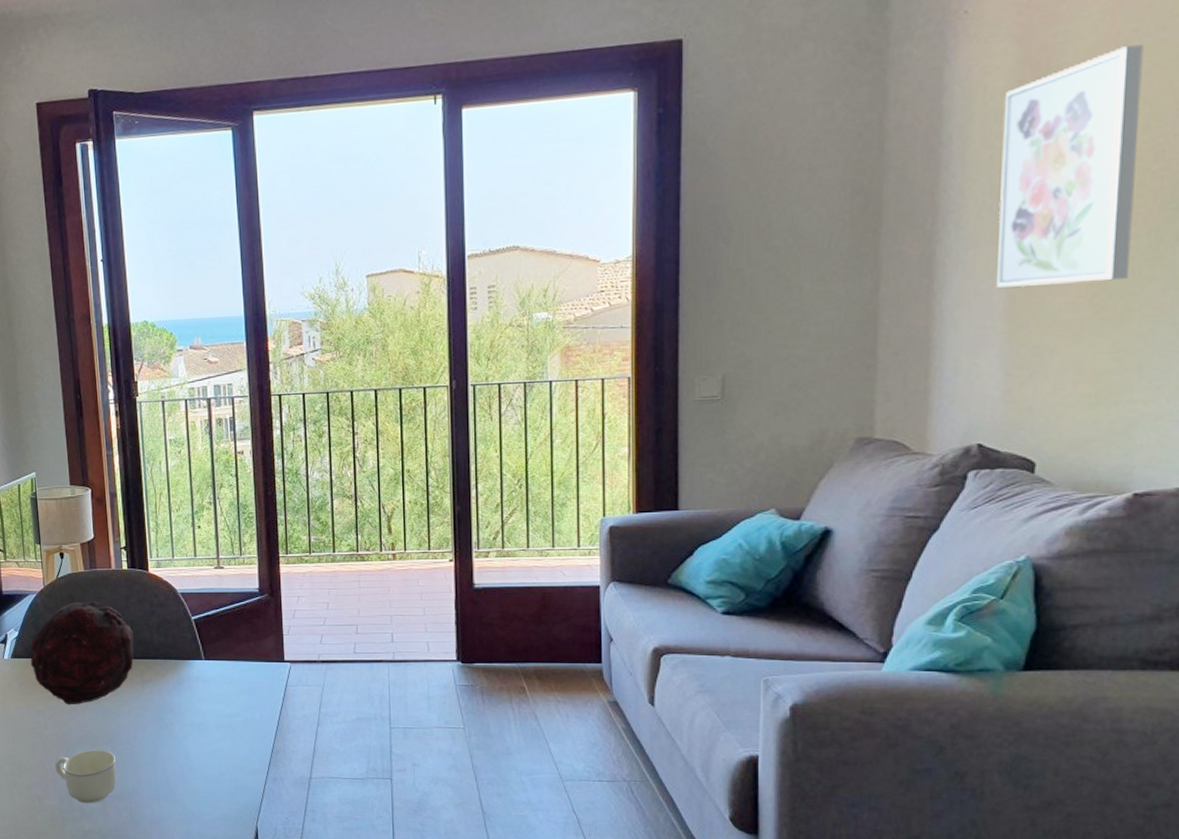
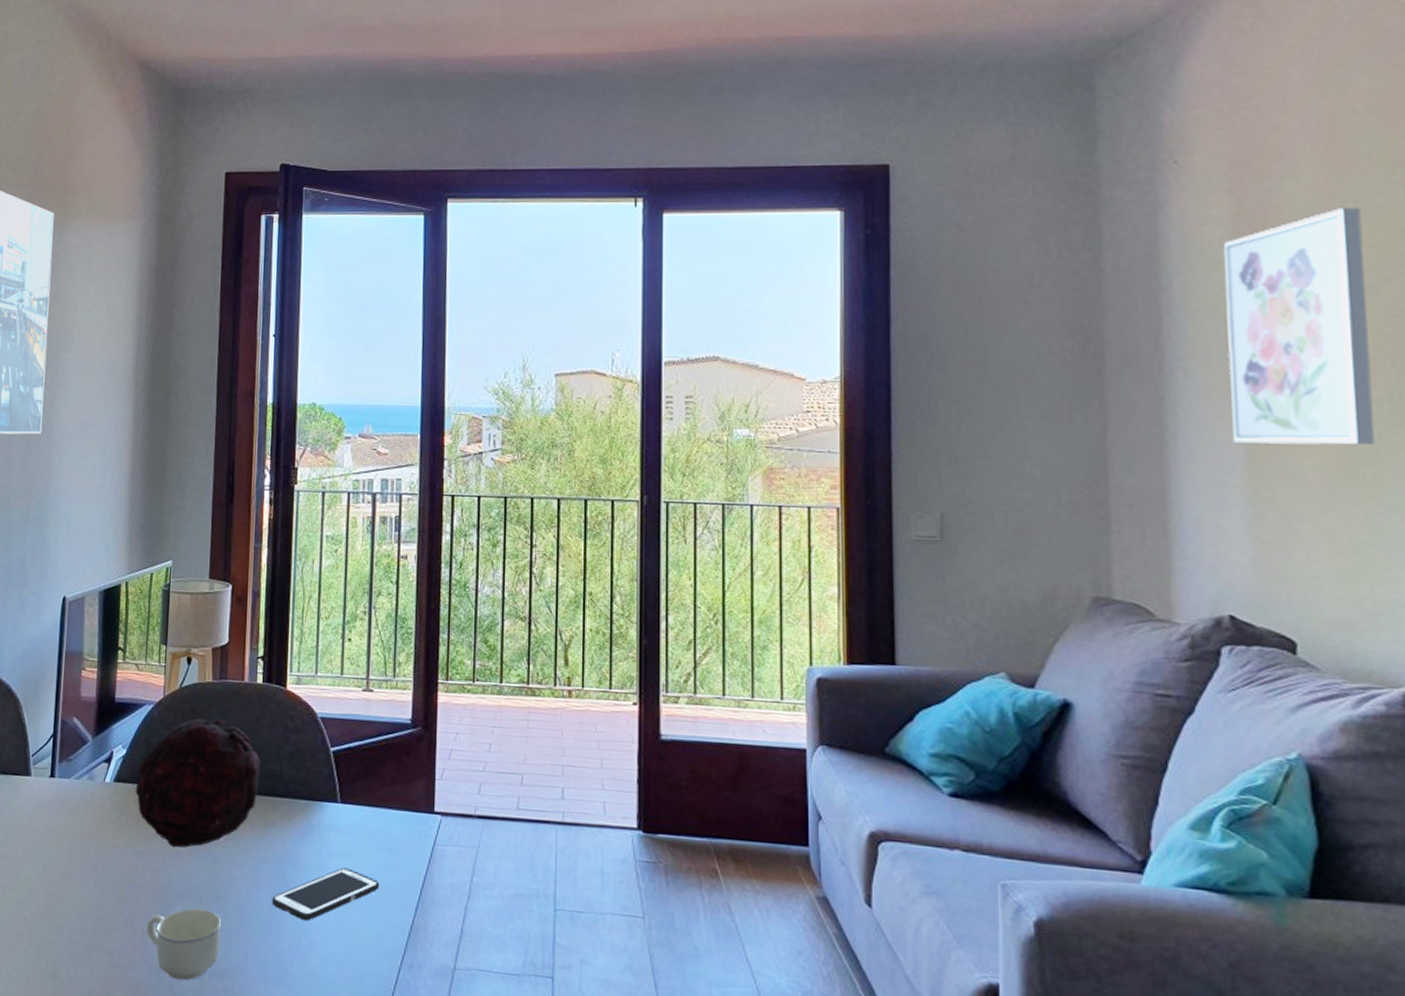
cell phone: none [155,709,244,752] -> present [272,867,380,921]

